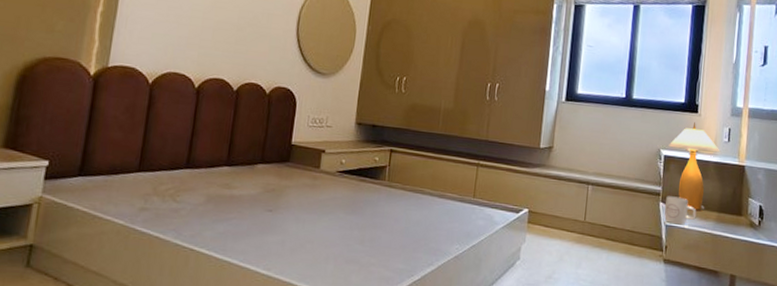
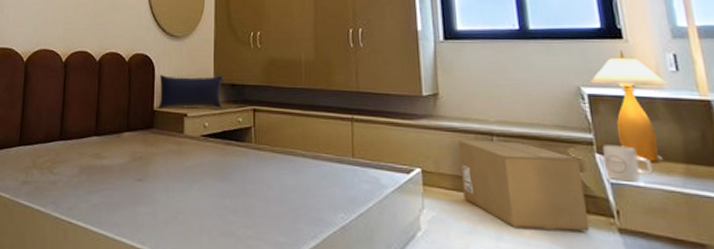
pillow: none [296,109,364,147] -> present [158,74,222,109]
box: none [558,186,648,262] -> present [458,139,590,232]

